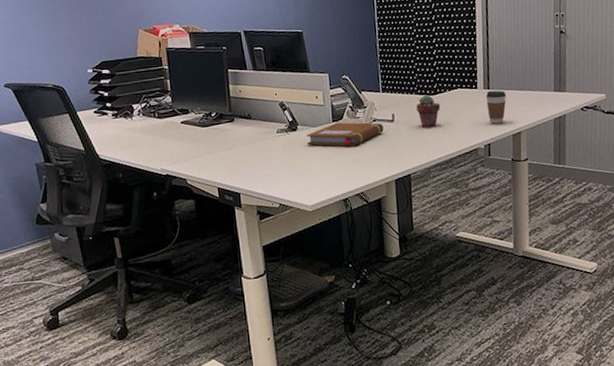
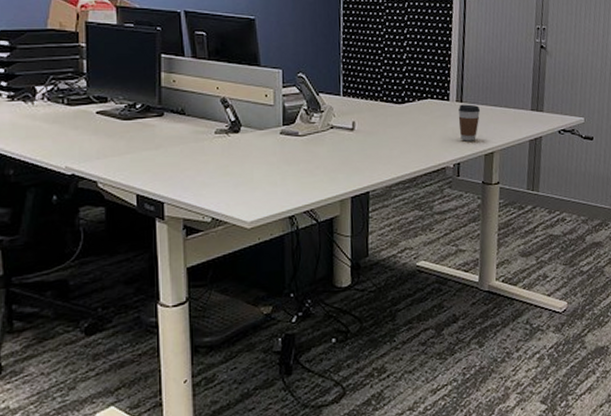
notebook: present [307,122,384,147] -> none [251,127,342,155]
potted succulent: present [416,94,441,127] -> none [380,103,408,140]

